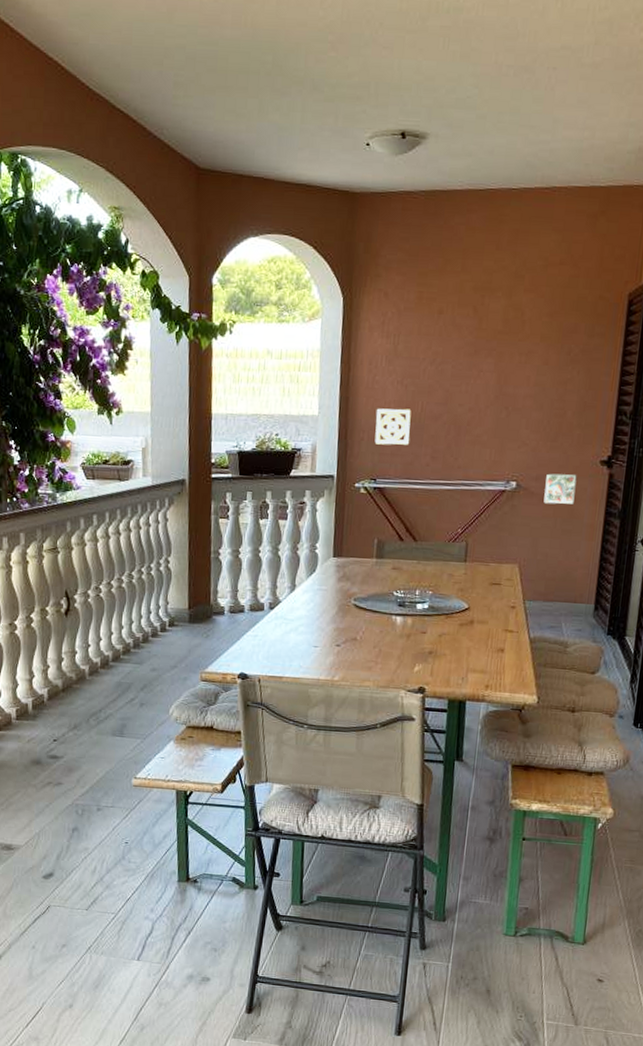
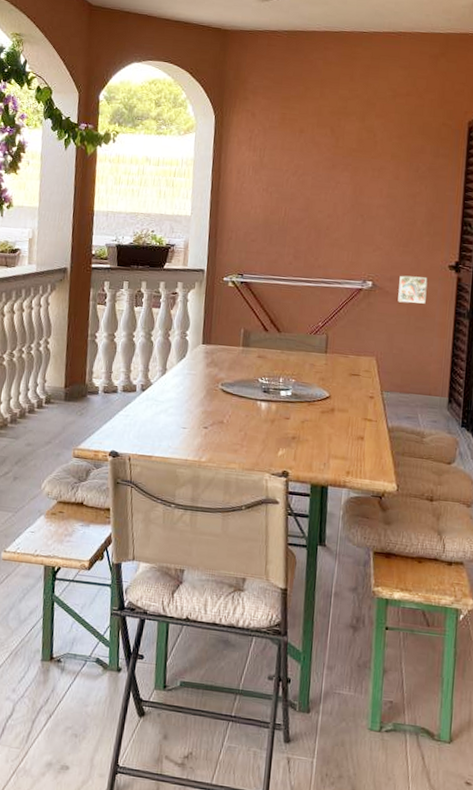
wall ornament: present [374,408,411,445] -> none [242,211,276,245]

